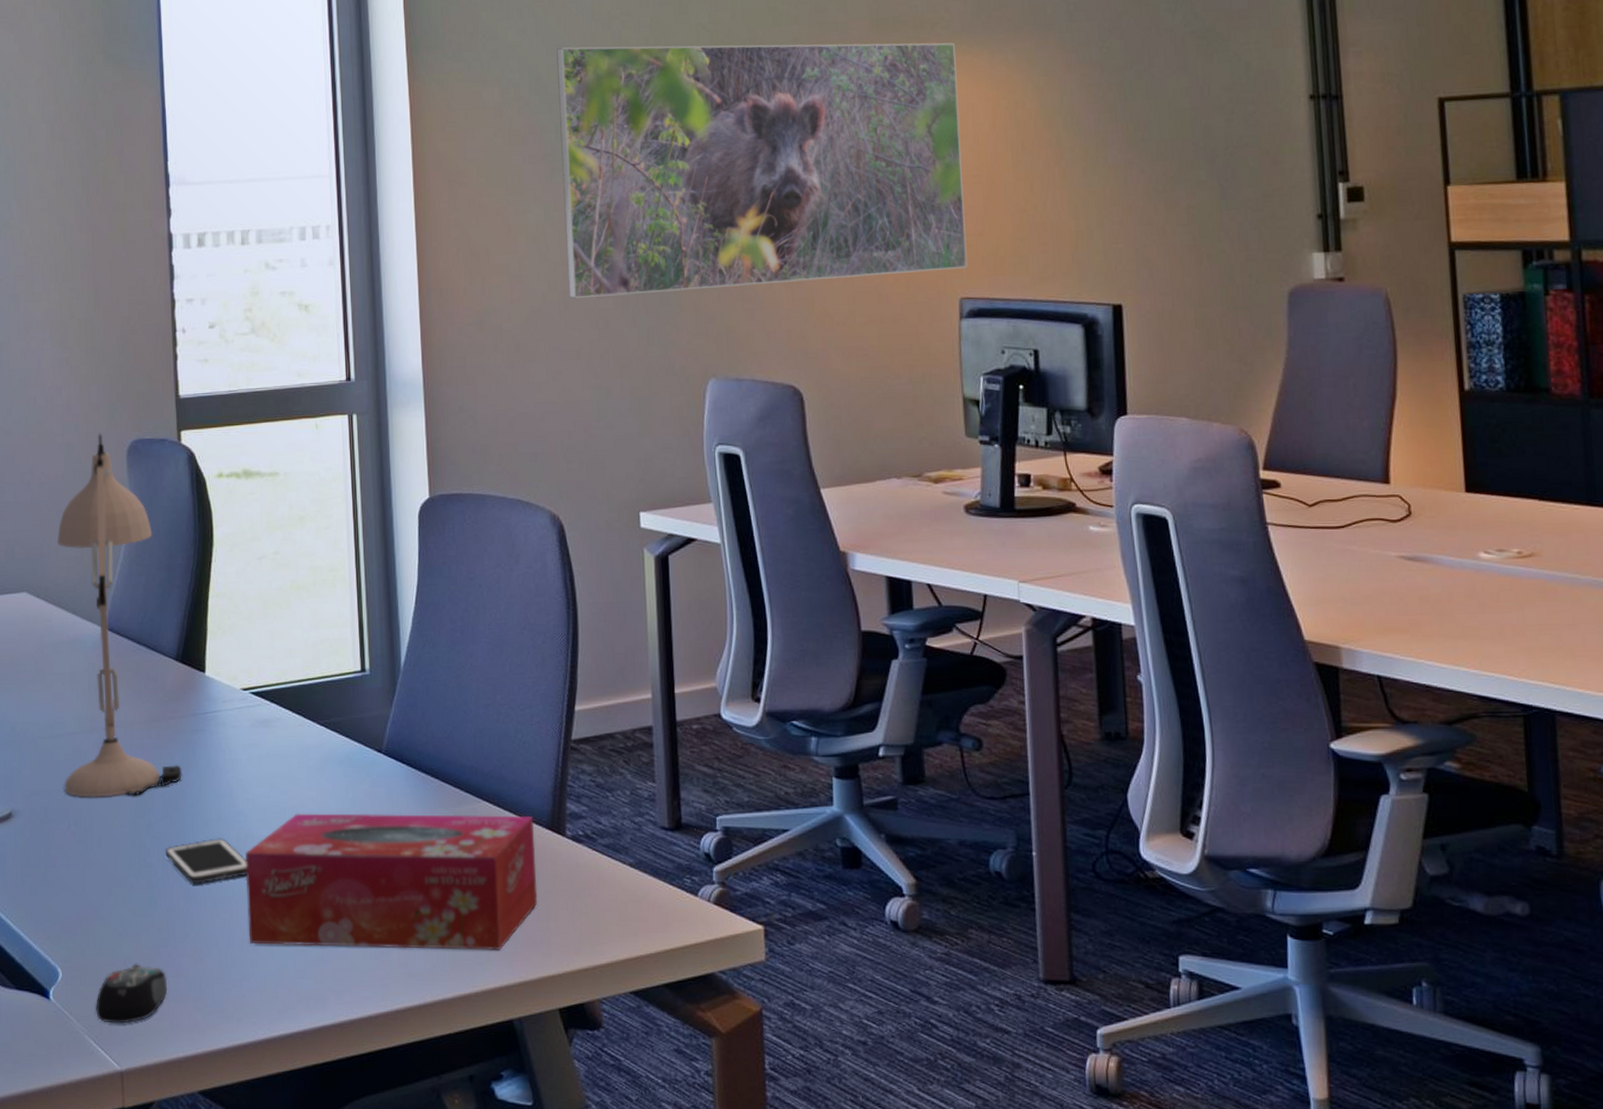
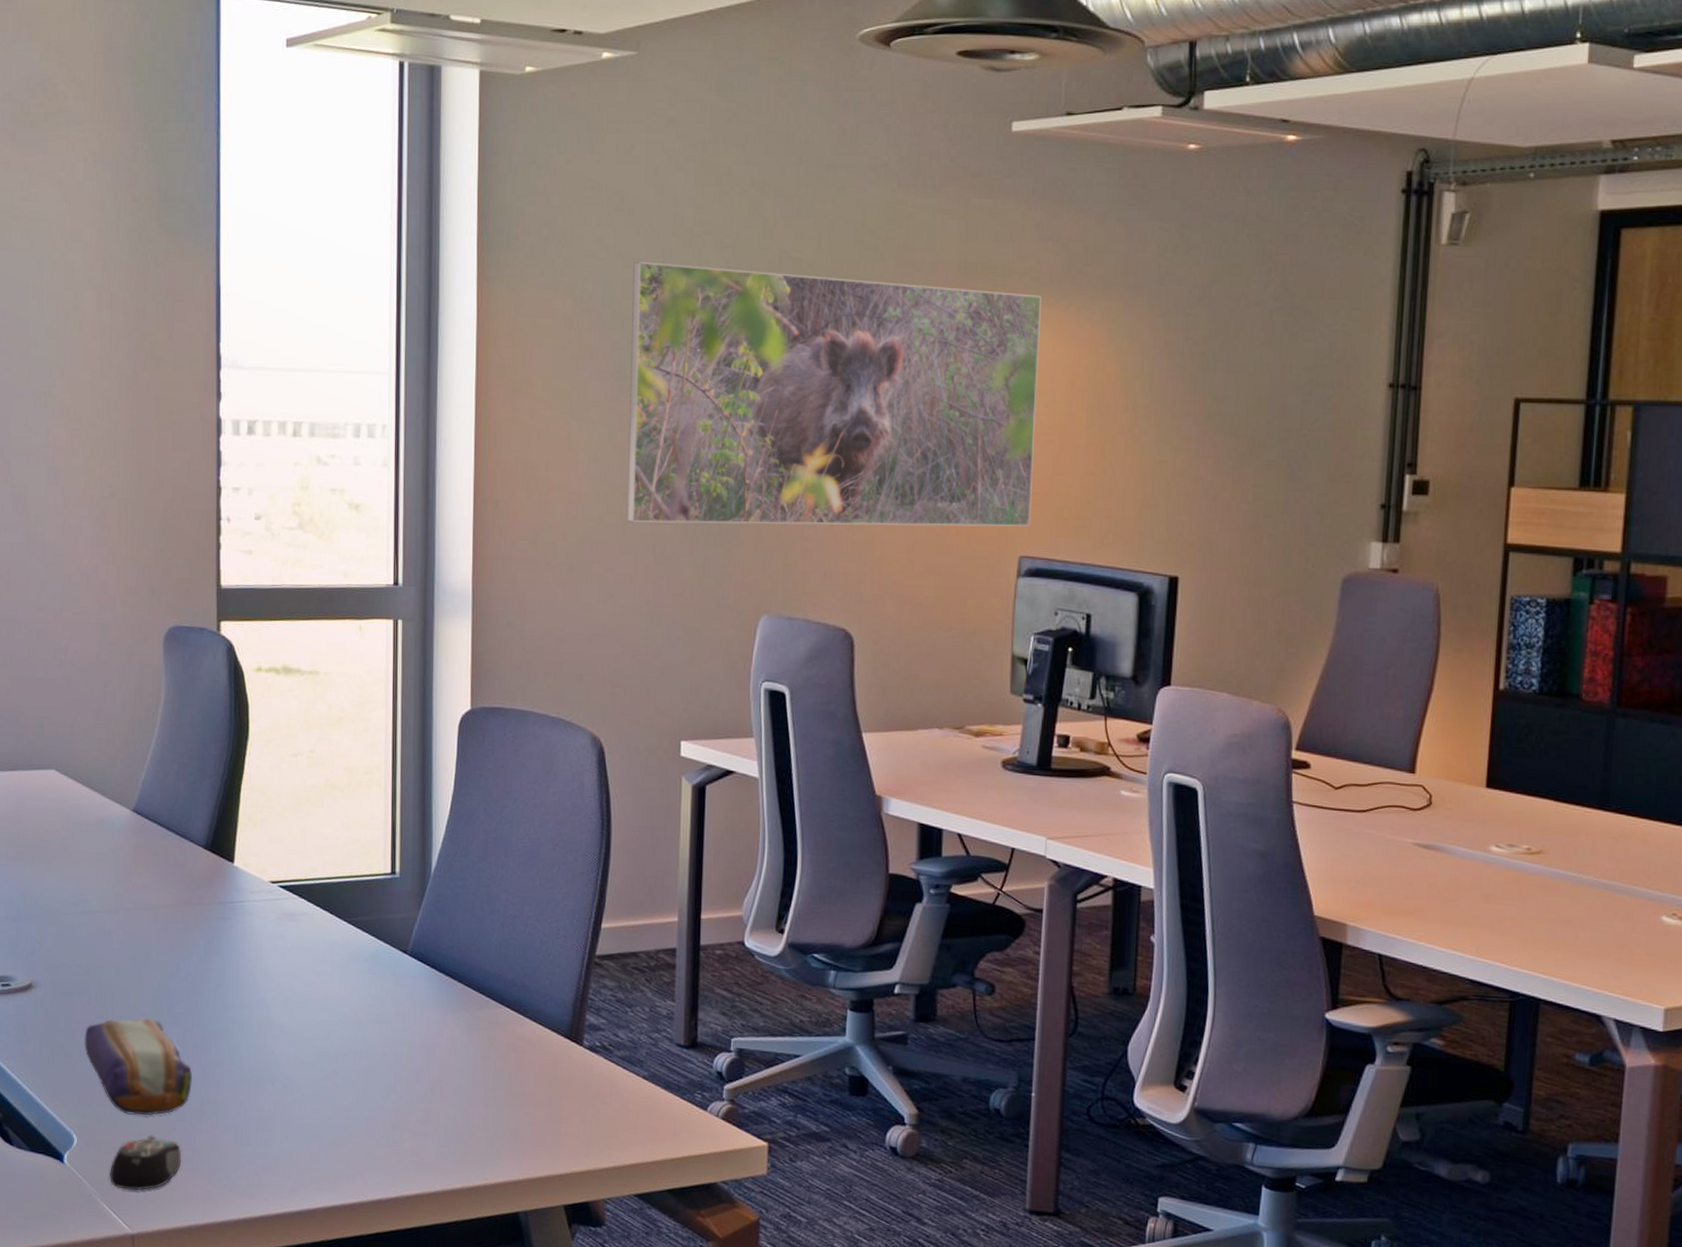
desk lamp: present [57,434,183,798] -> none [86,617,207,977]
pencil case: none [65,840,174,943] -> present [84,1018,192,1116]
cell phone: present [165,838,247,884] -> none [186,1022,267,1065]
tissue box: present [245,813,538,952] -> none [264,1005,553,1149]

